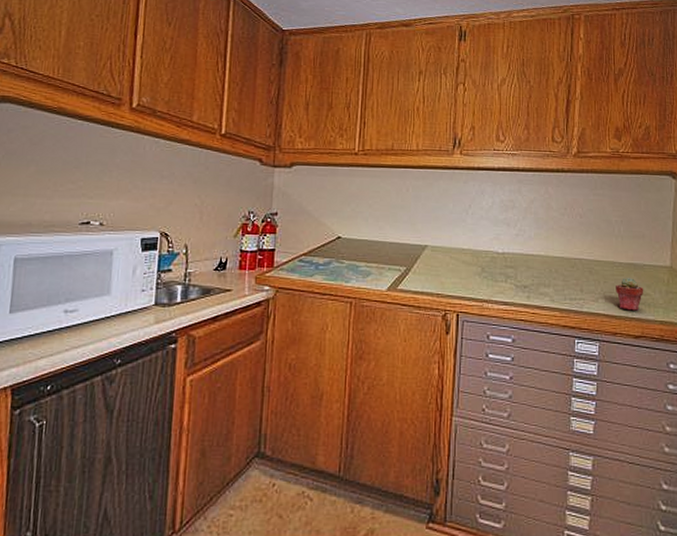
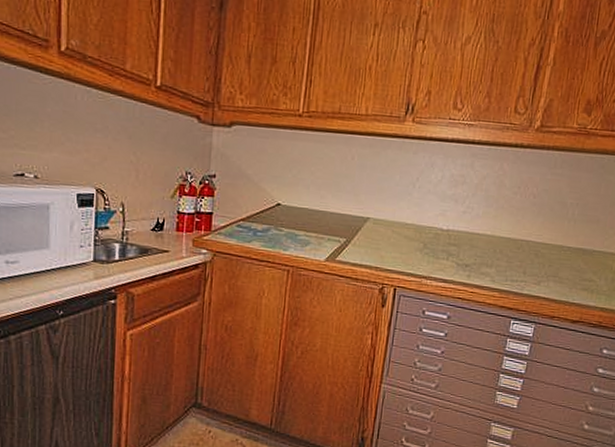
potted succulent: present [616,278,644,311] -> none [560,263,590,296]

